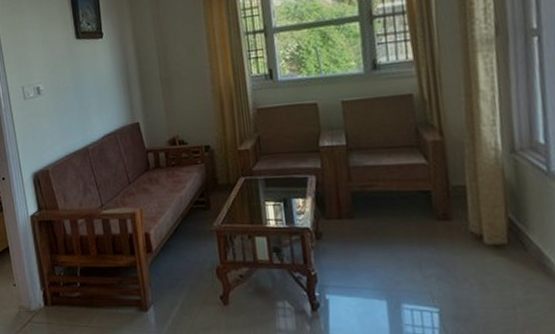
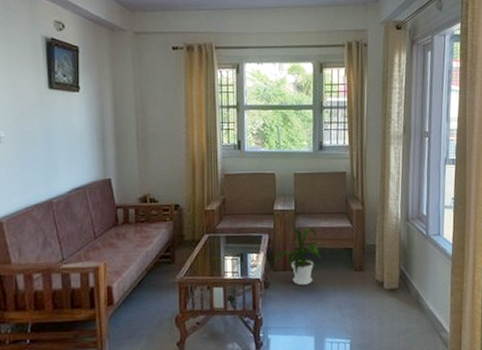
house plant: none [325,167,390,236] -> present [274,228,324,285]

